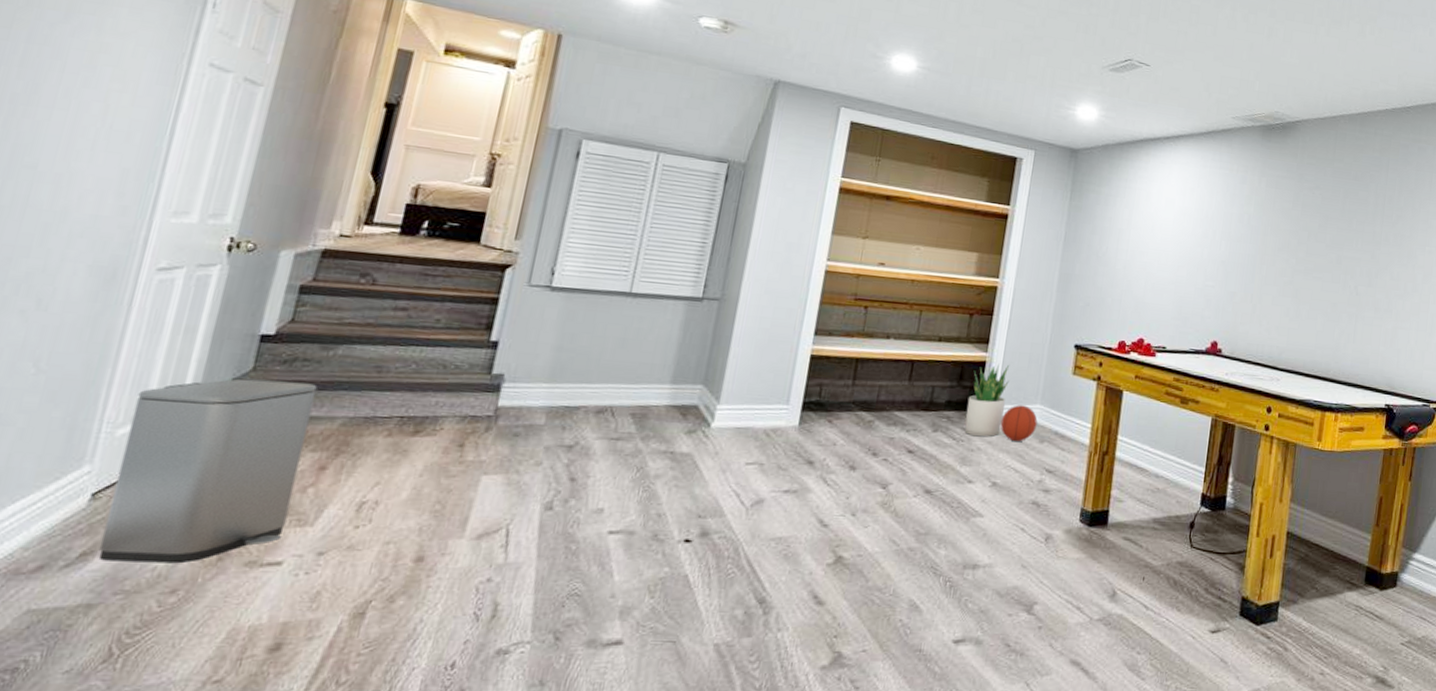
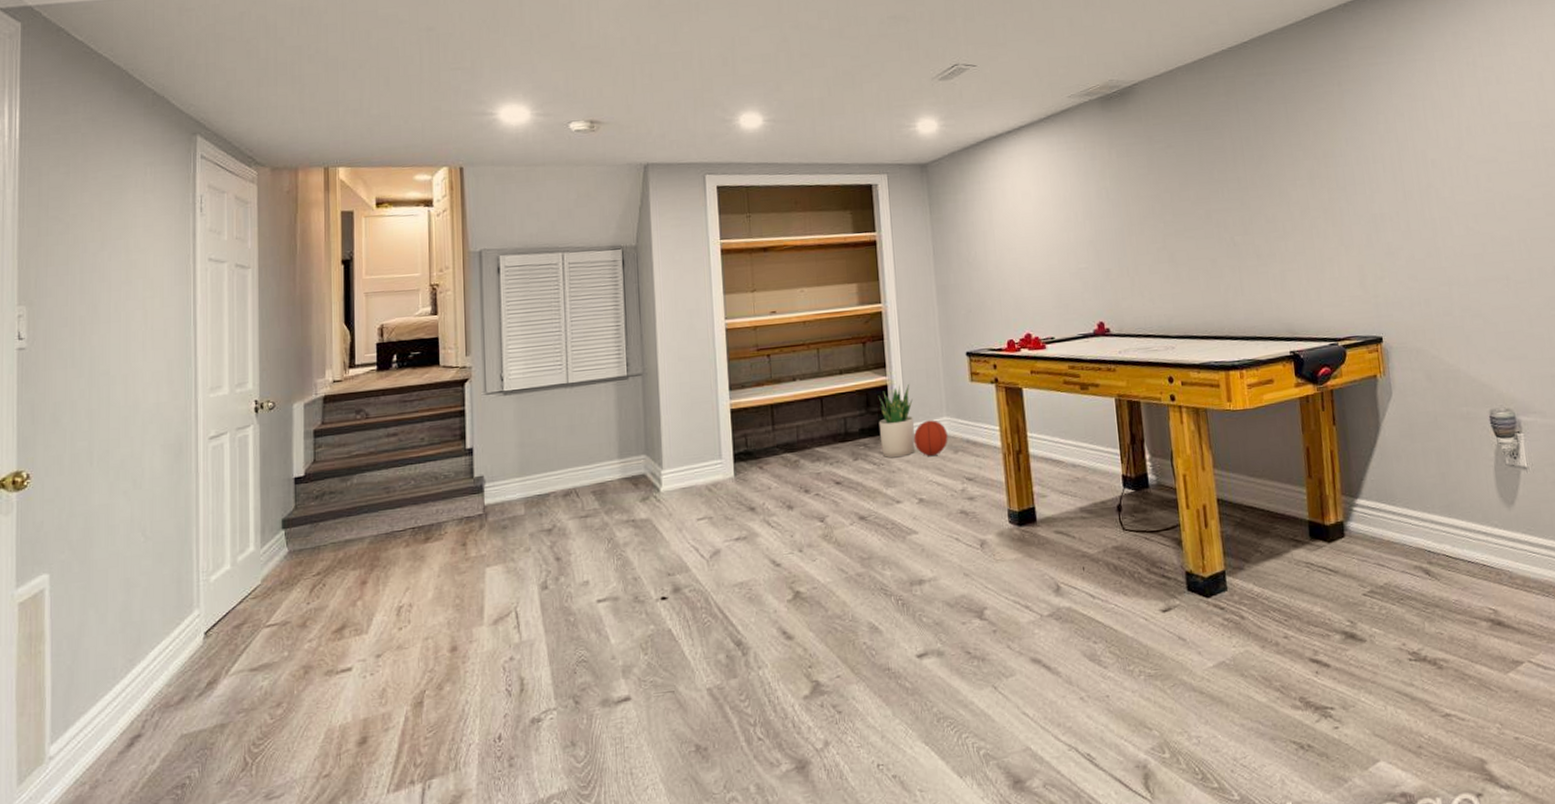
pedal bin: present [99,378,318,564] -> none [219,512,347,687]

